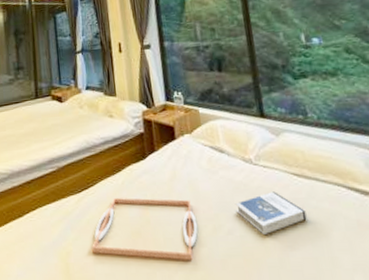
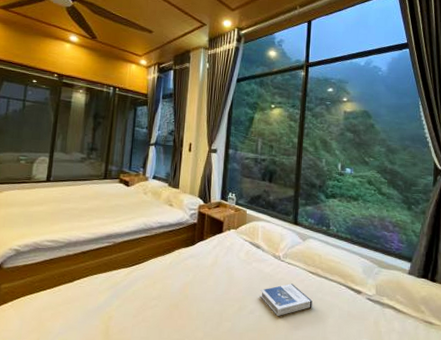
serving tray: present [92,197,198,260] -> none [133,274,227,331]

